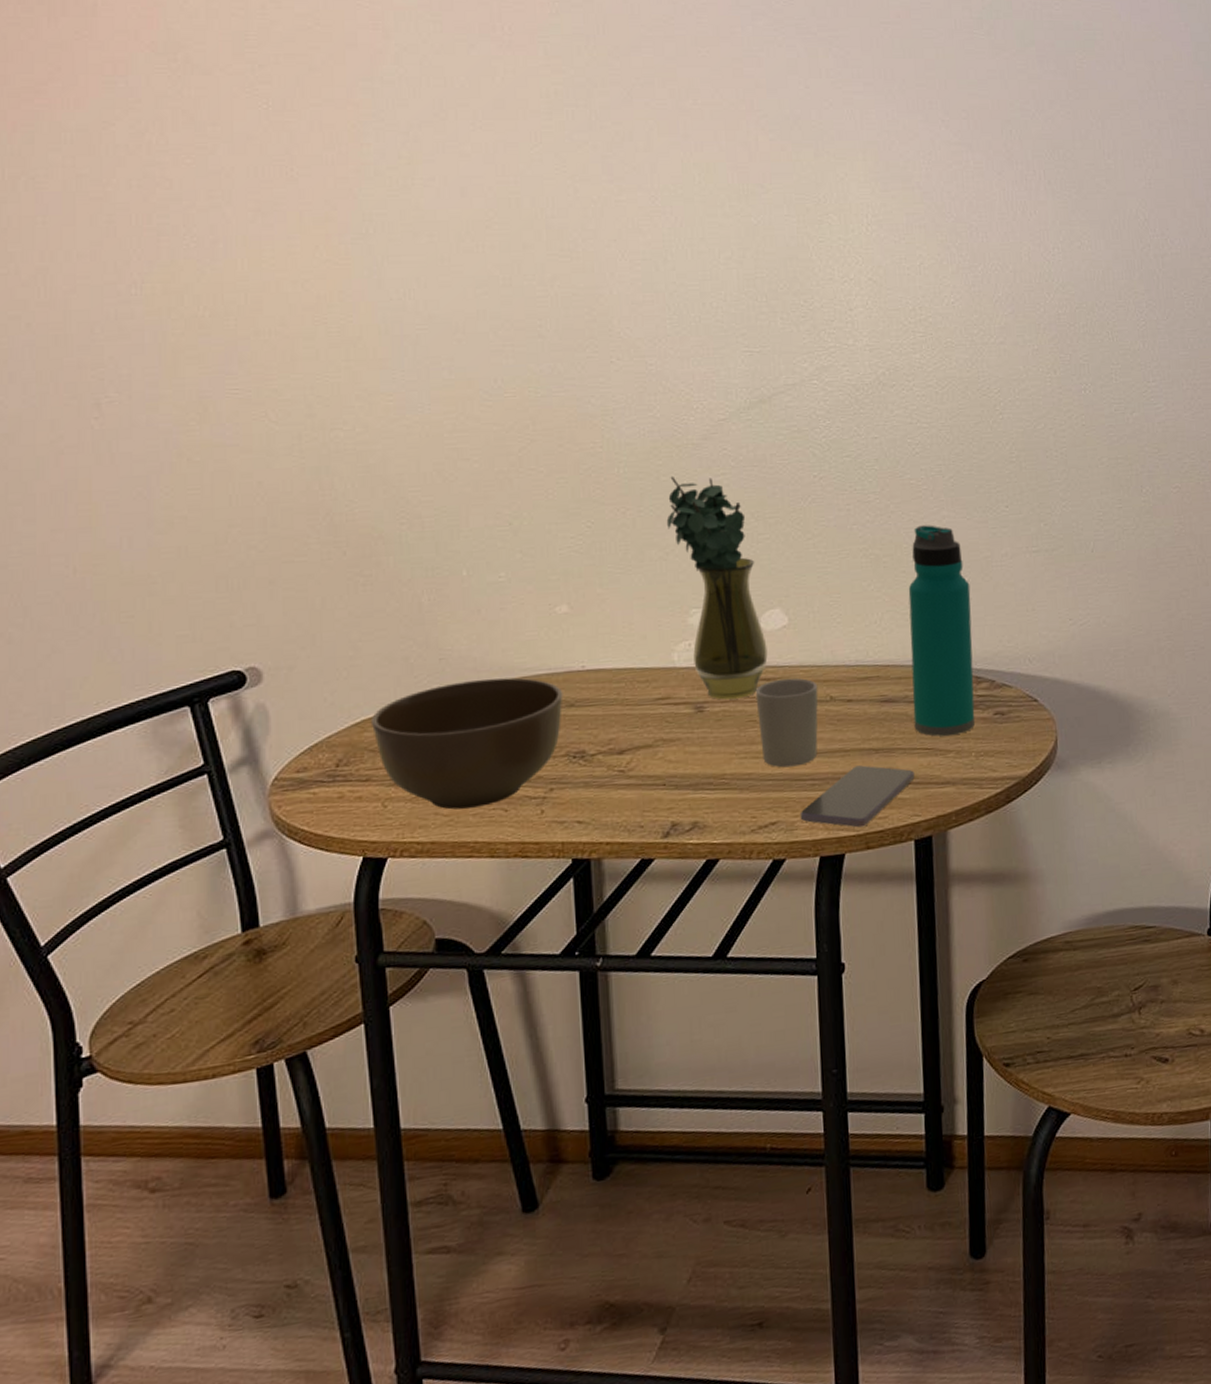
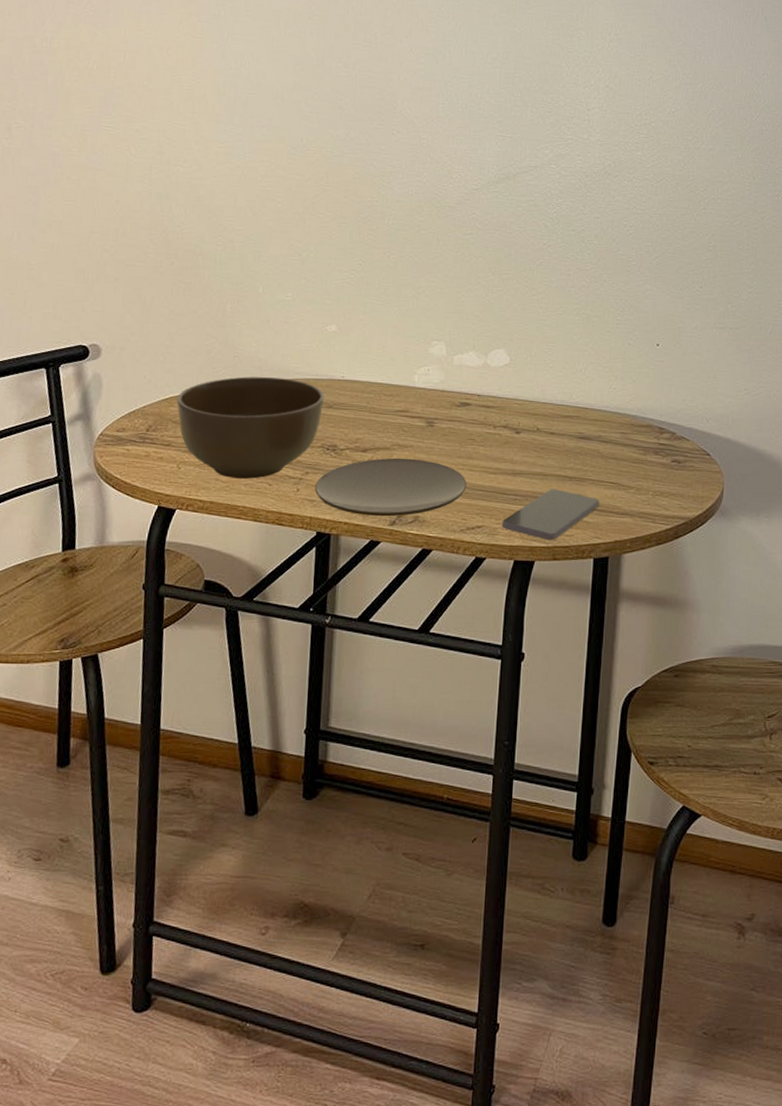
plate: none [563,753,753,831] -> present [314,457,467,517]
vase: present [666,476,768,700] -> none [421,230,490,419]
mug: present [755,678,818,768] -> none [476,408,528,482]
water bottle: present [908,525,976,737] -> none [604,295,663,474]

